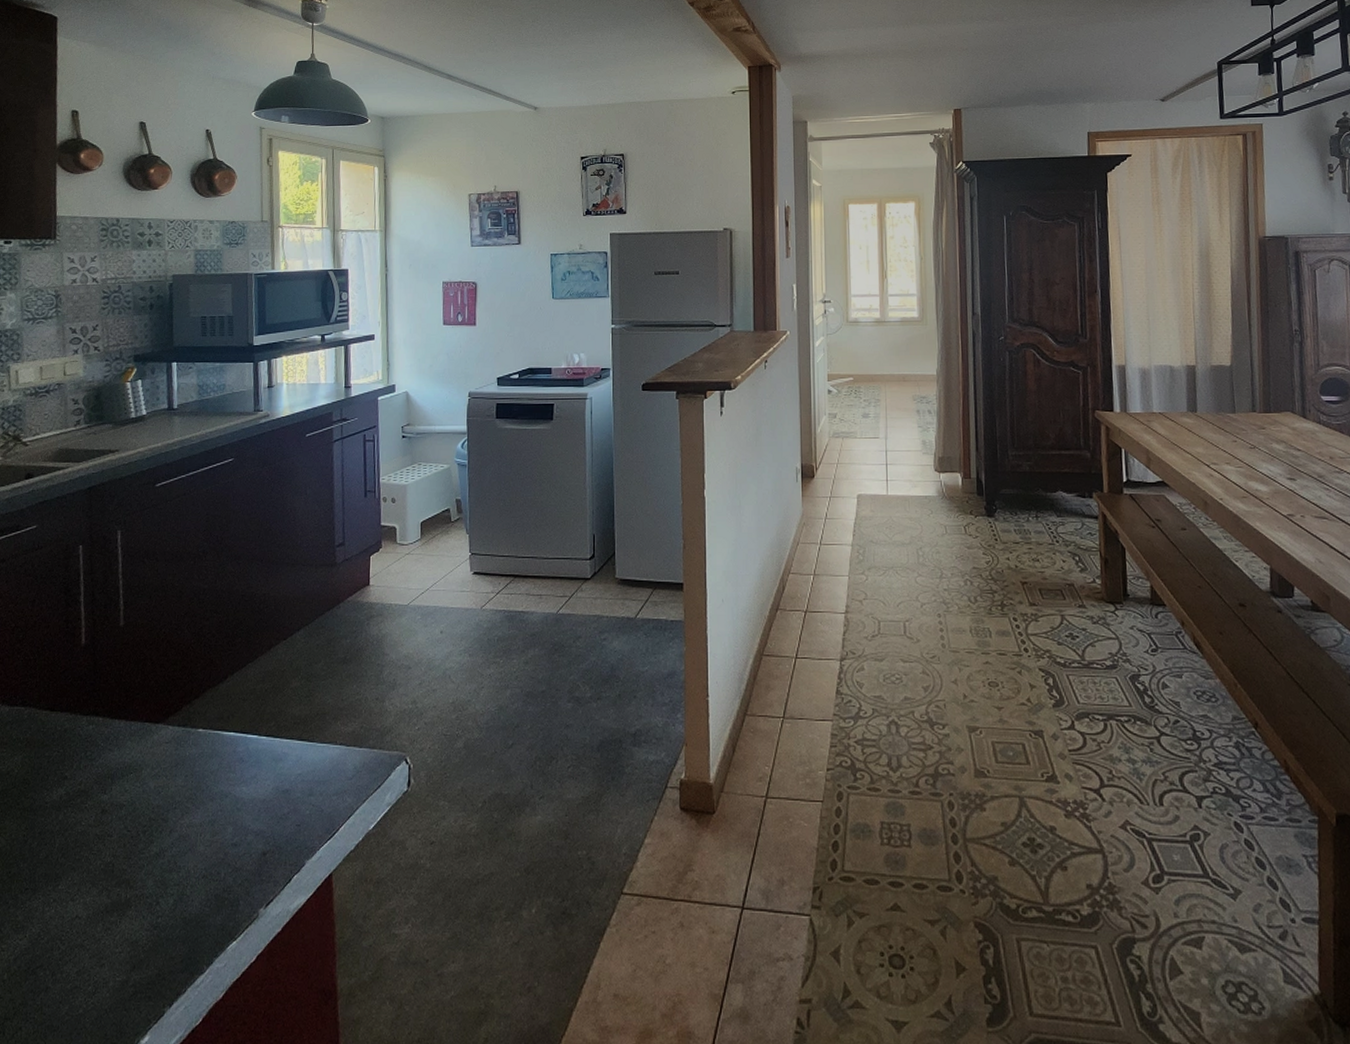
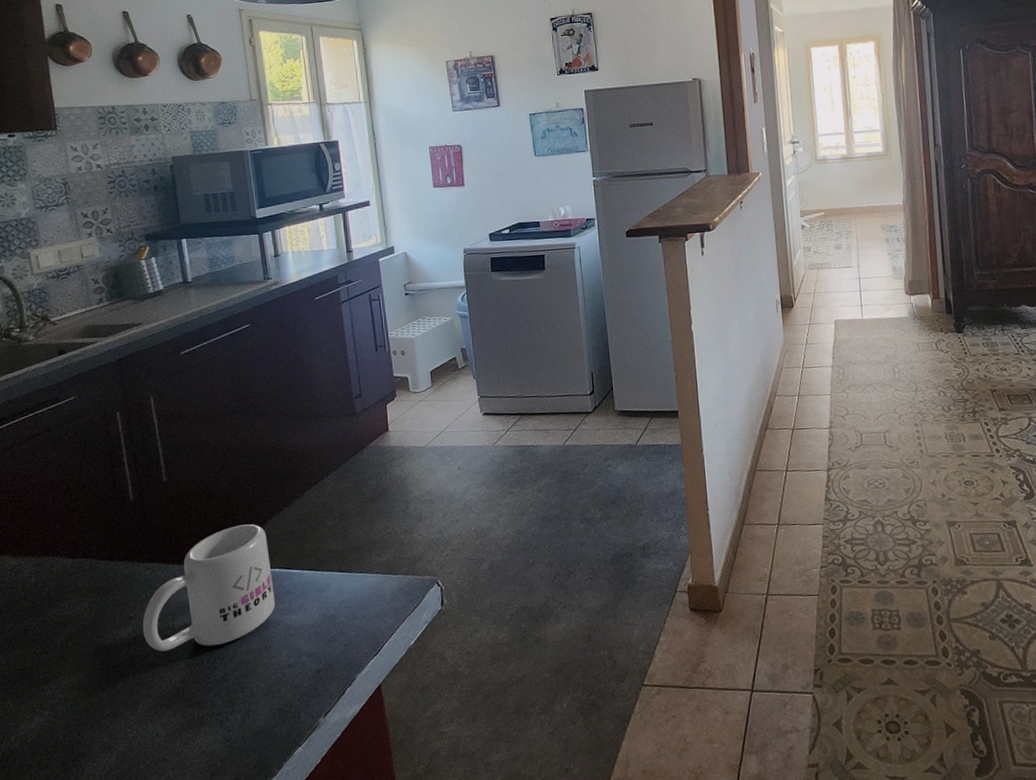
mug: none [76,680,226,819] -> present [142,524,275,651]

